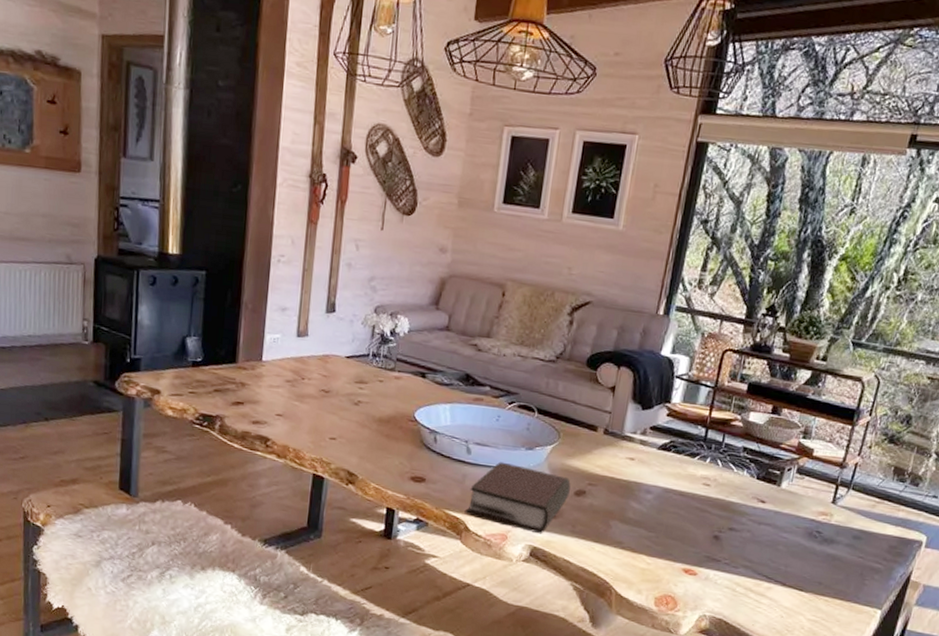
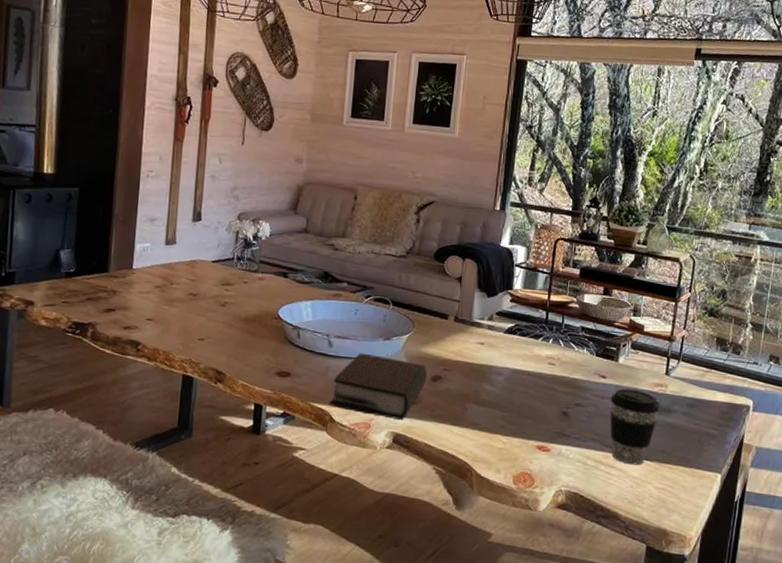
coffee cup: none [763,515,822,596] -> present [610,388,660,465]

